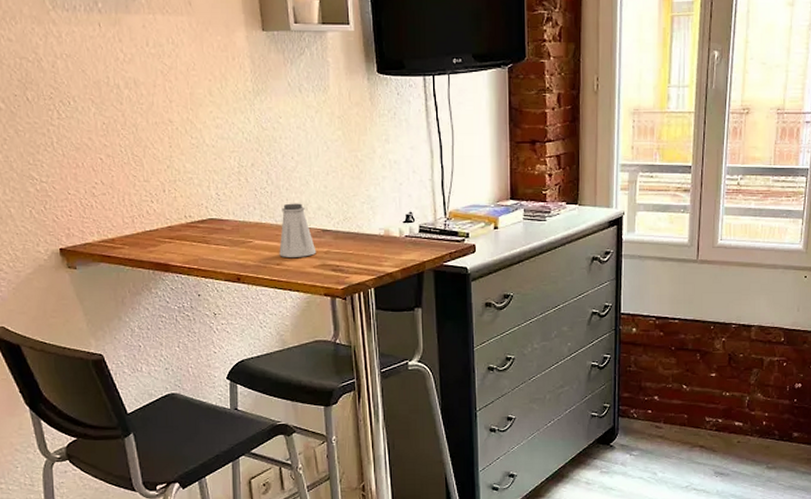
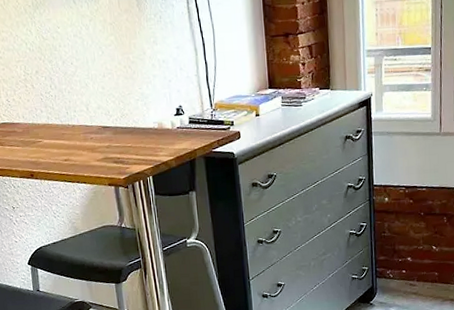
saltshaker: present [279,203,317,257] -> none [65,104,99,154]

